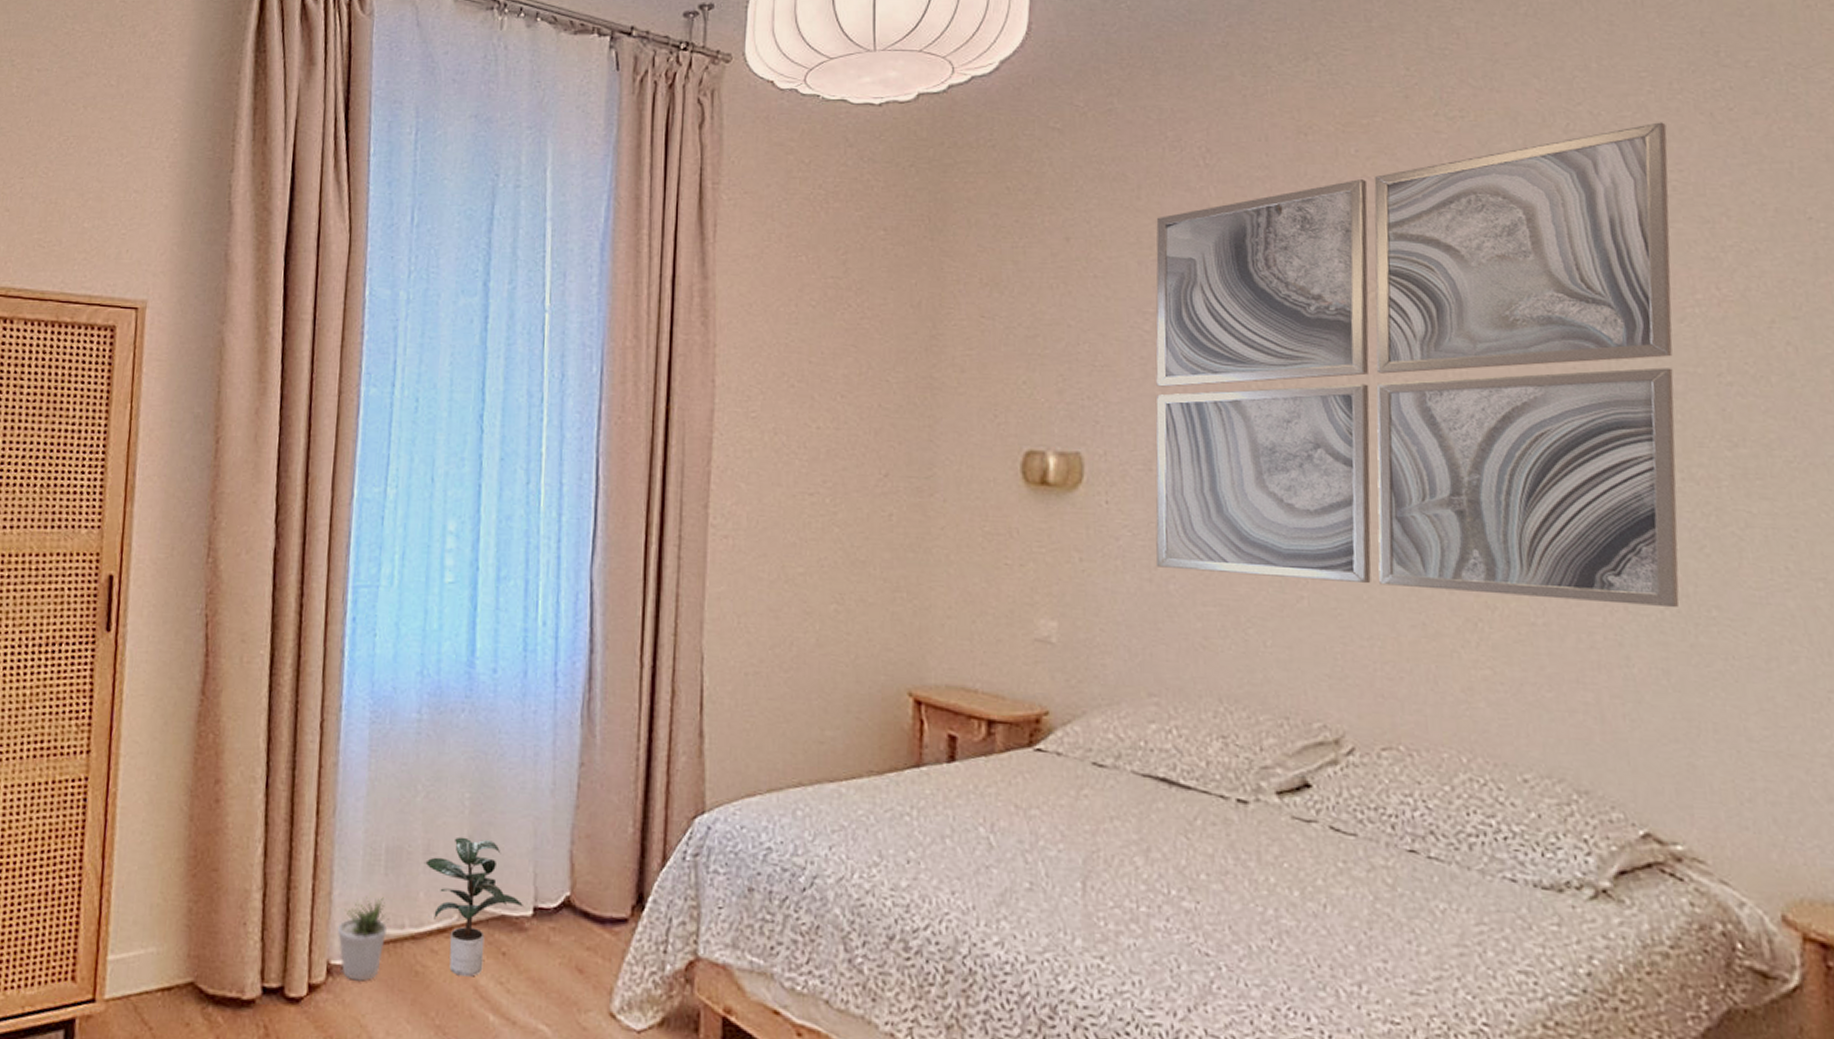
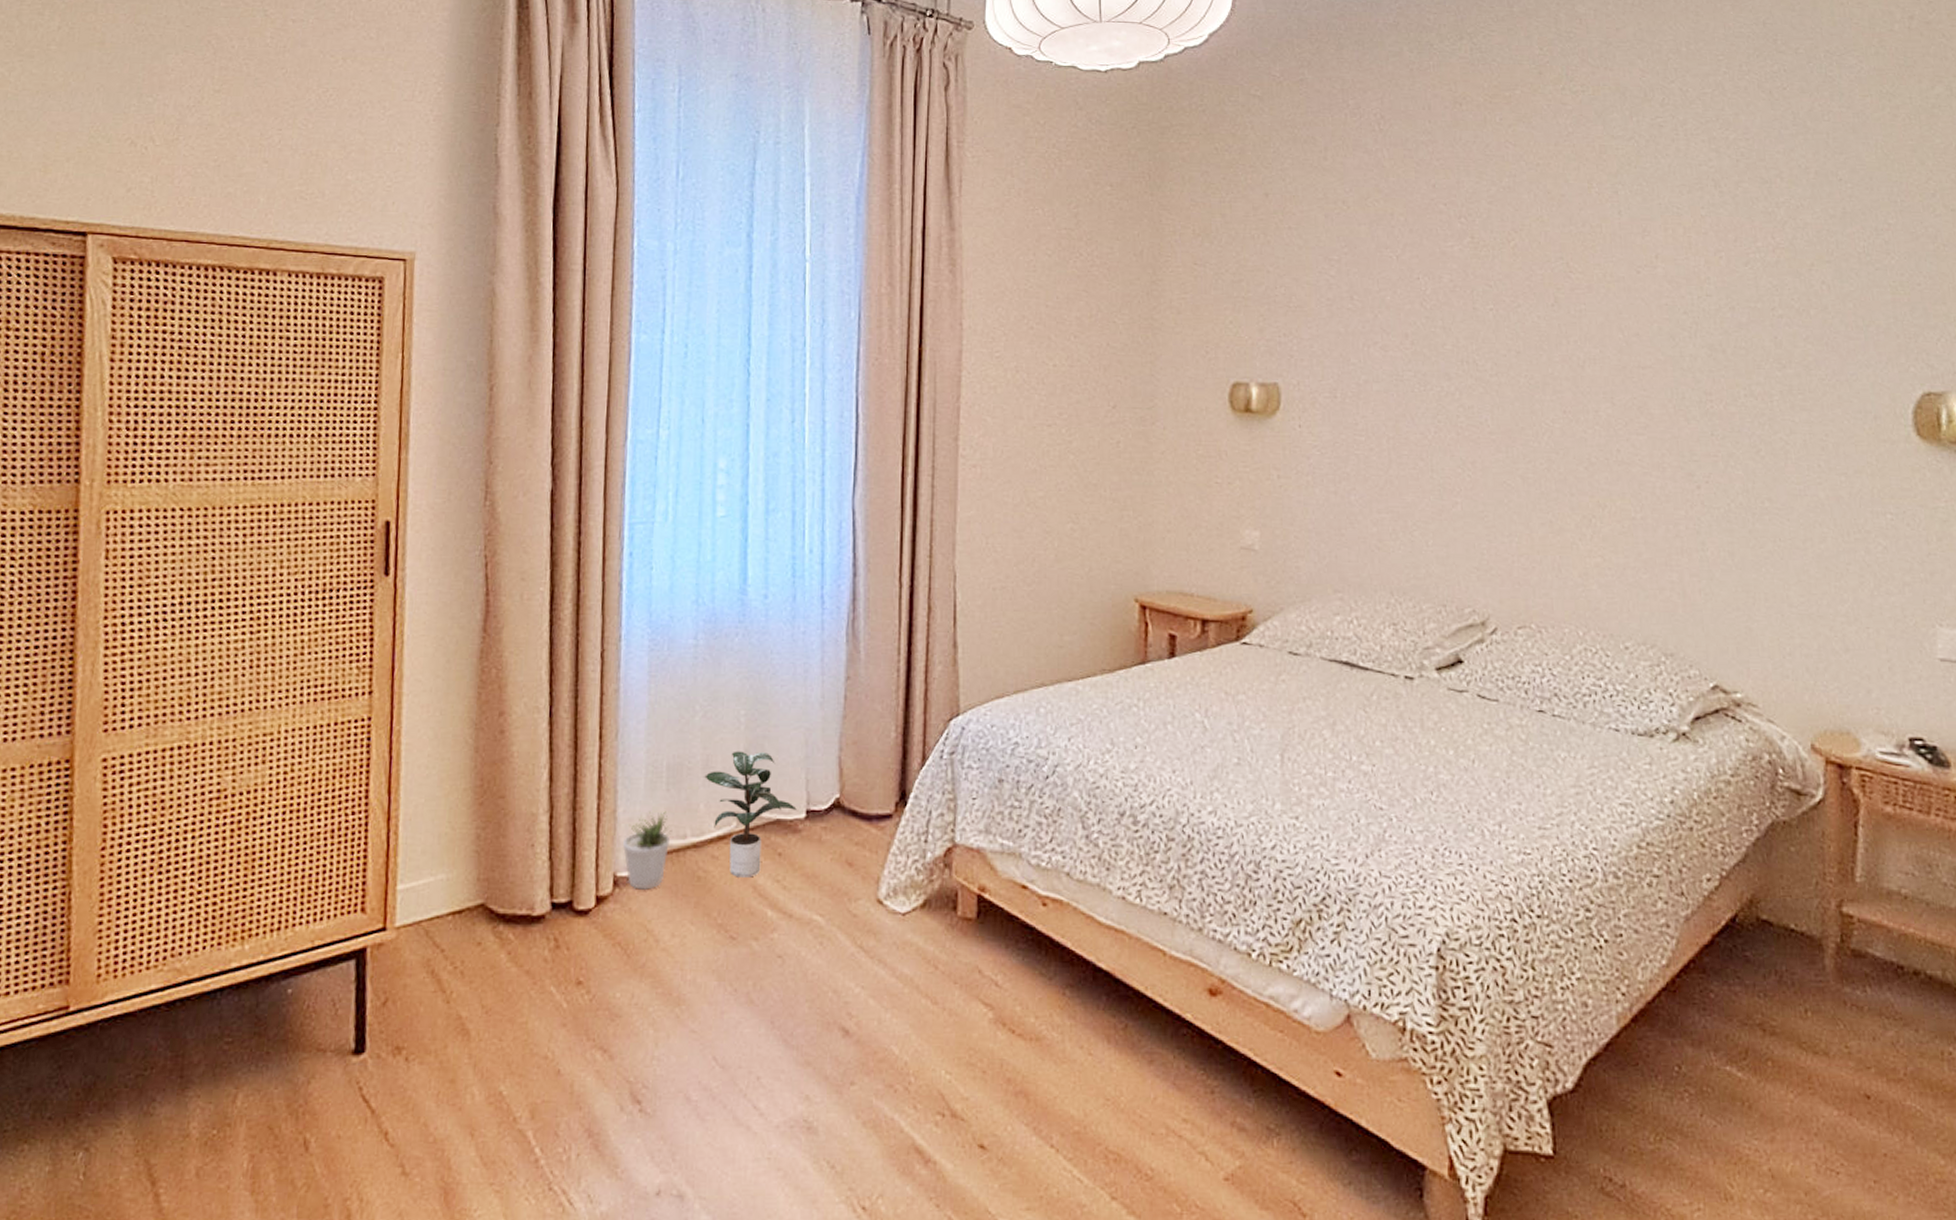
wall art: present [1155,122,1680,608] -> none [1339,98,1742,501]

